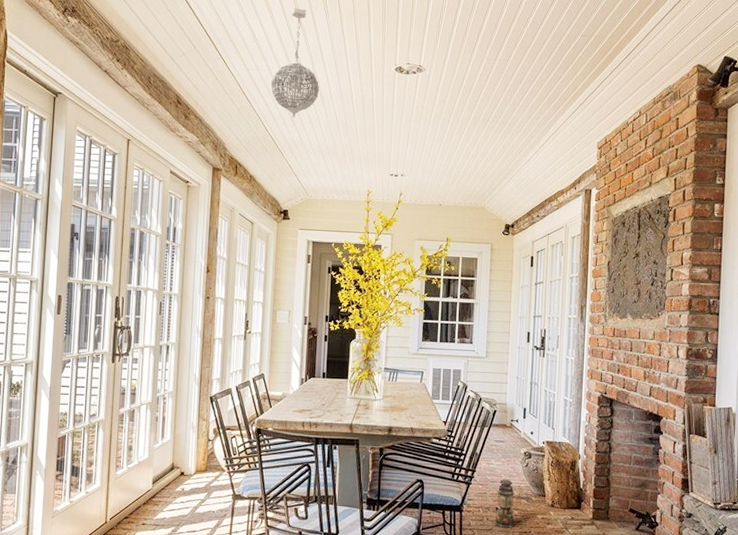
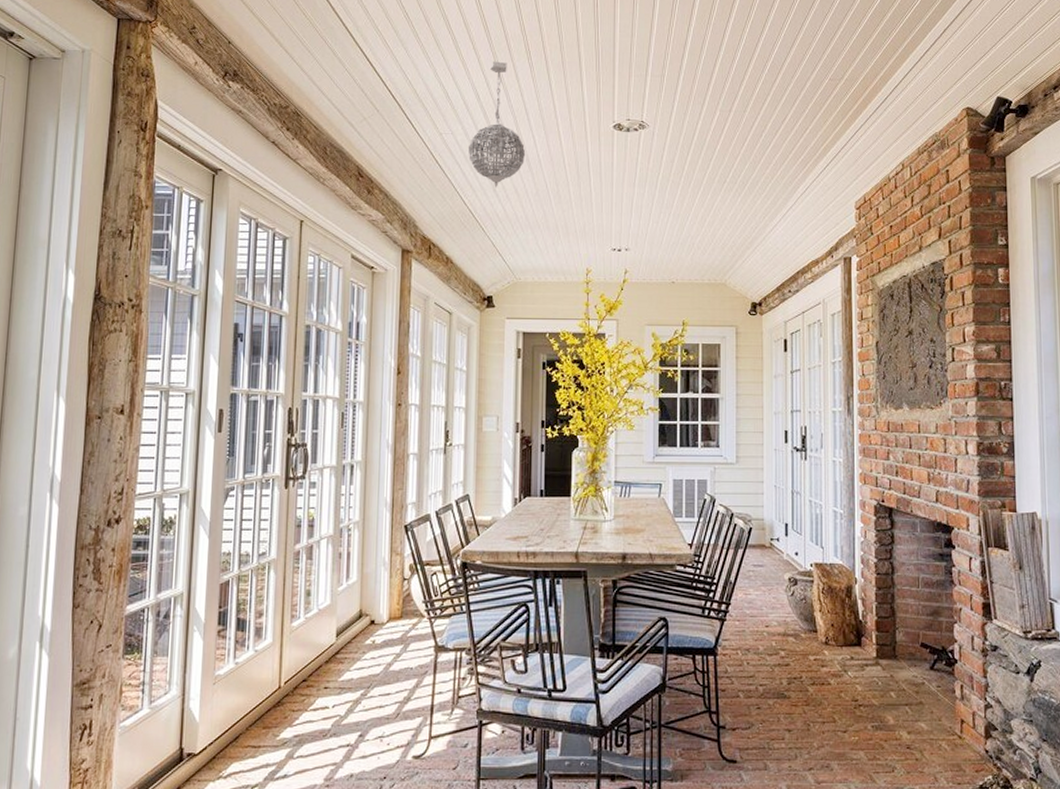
lantern: present [494,478,515,528] -> none [756,612,782,673]

